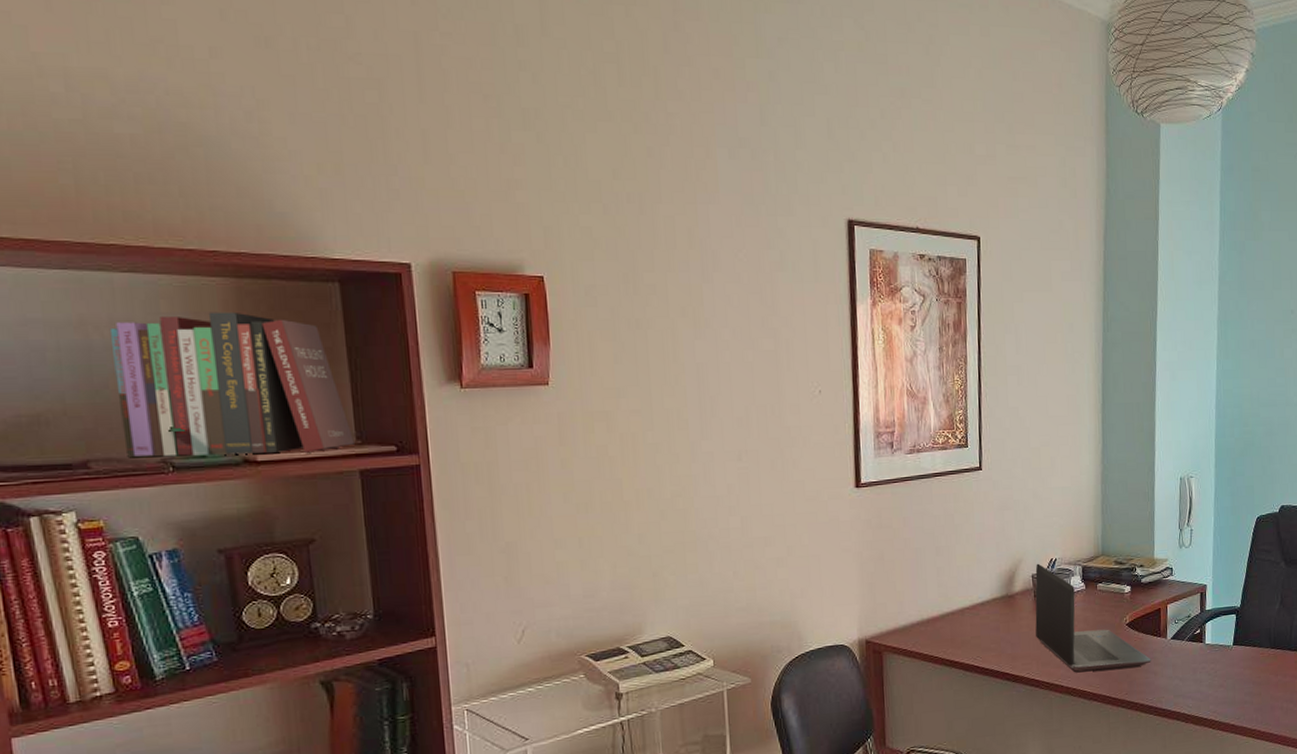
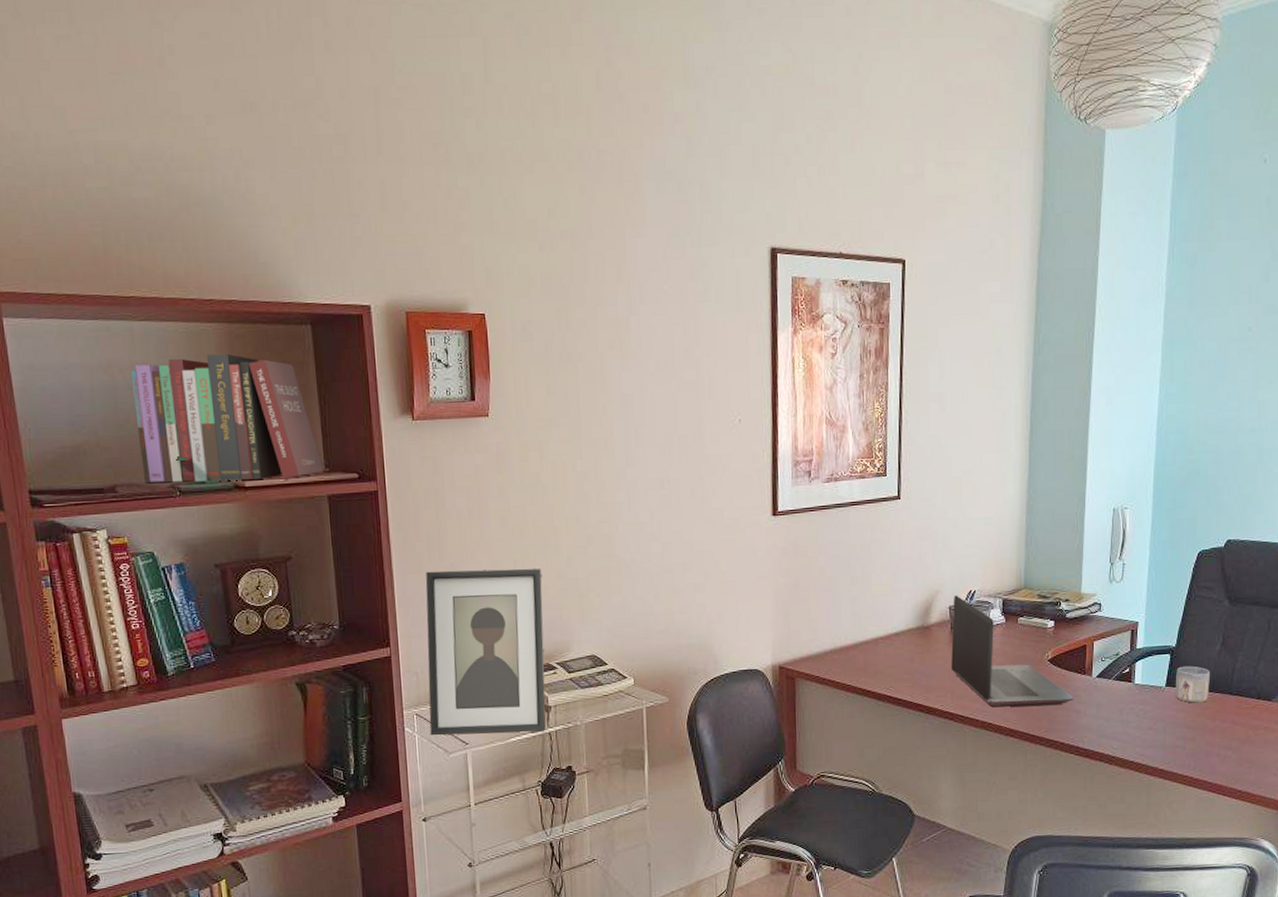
picture frame: none [477,545,617,733] -> present [425,568,546,736]
mug: none [1241,624,1272,660] -> present [1175,666,1211,703]

